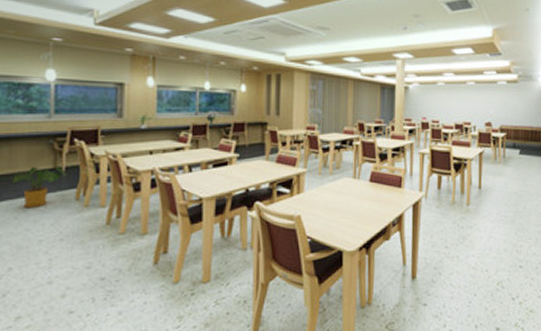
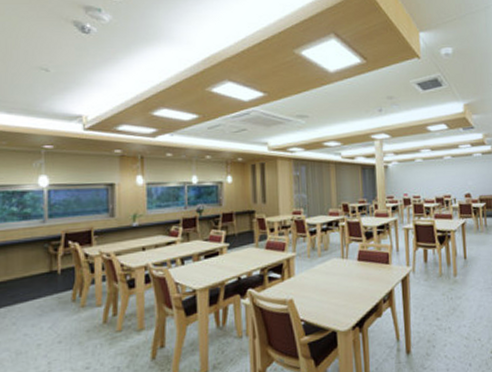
house plant: present [11,166,66,209] -> none [9,269,62,314]

